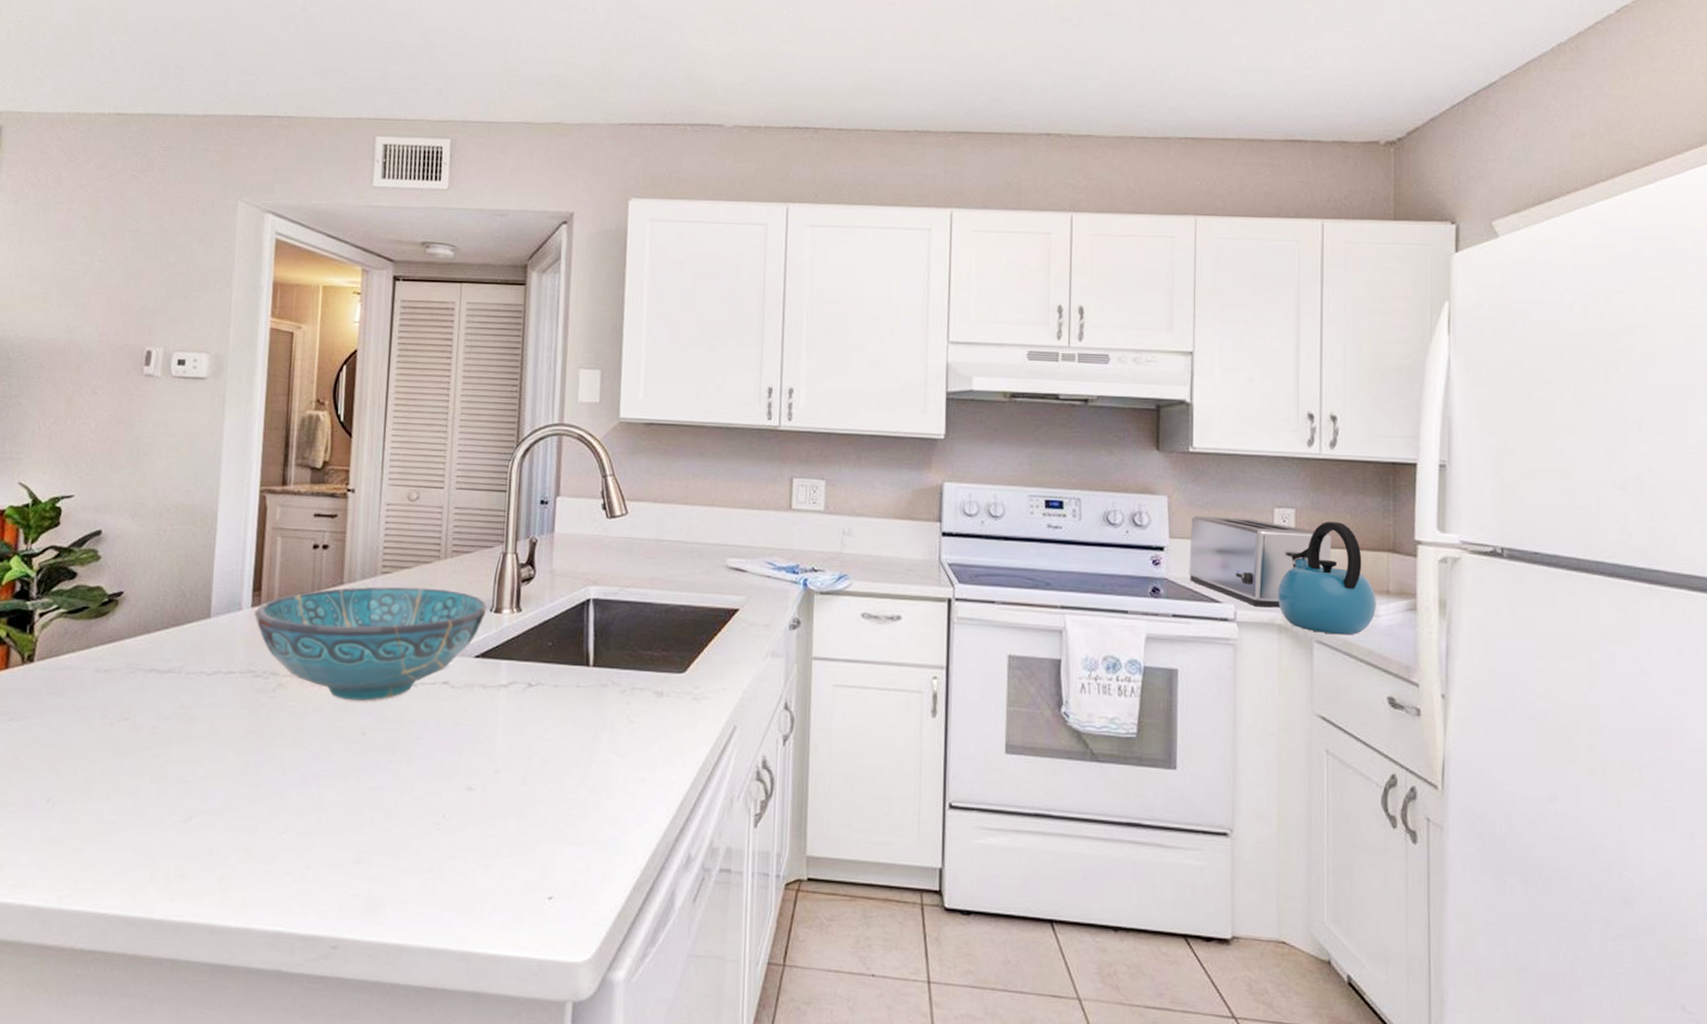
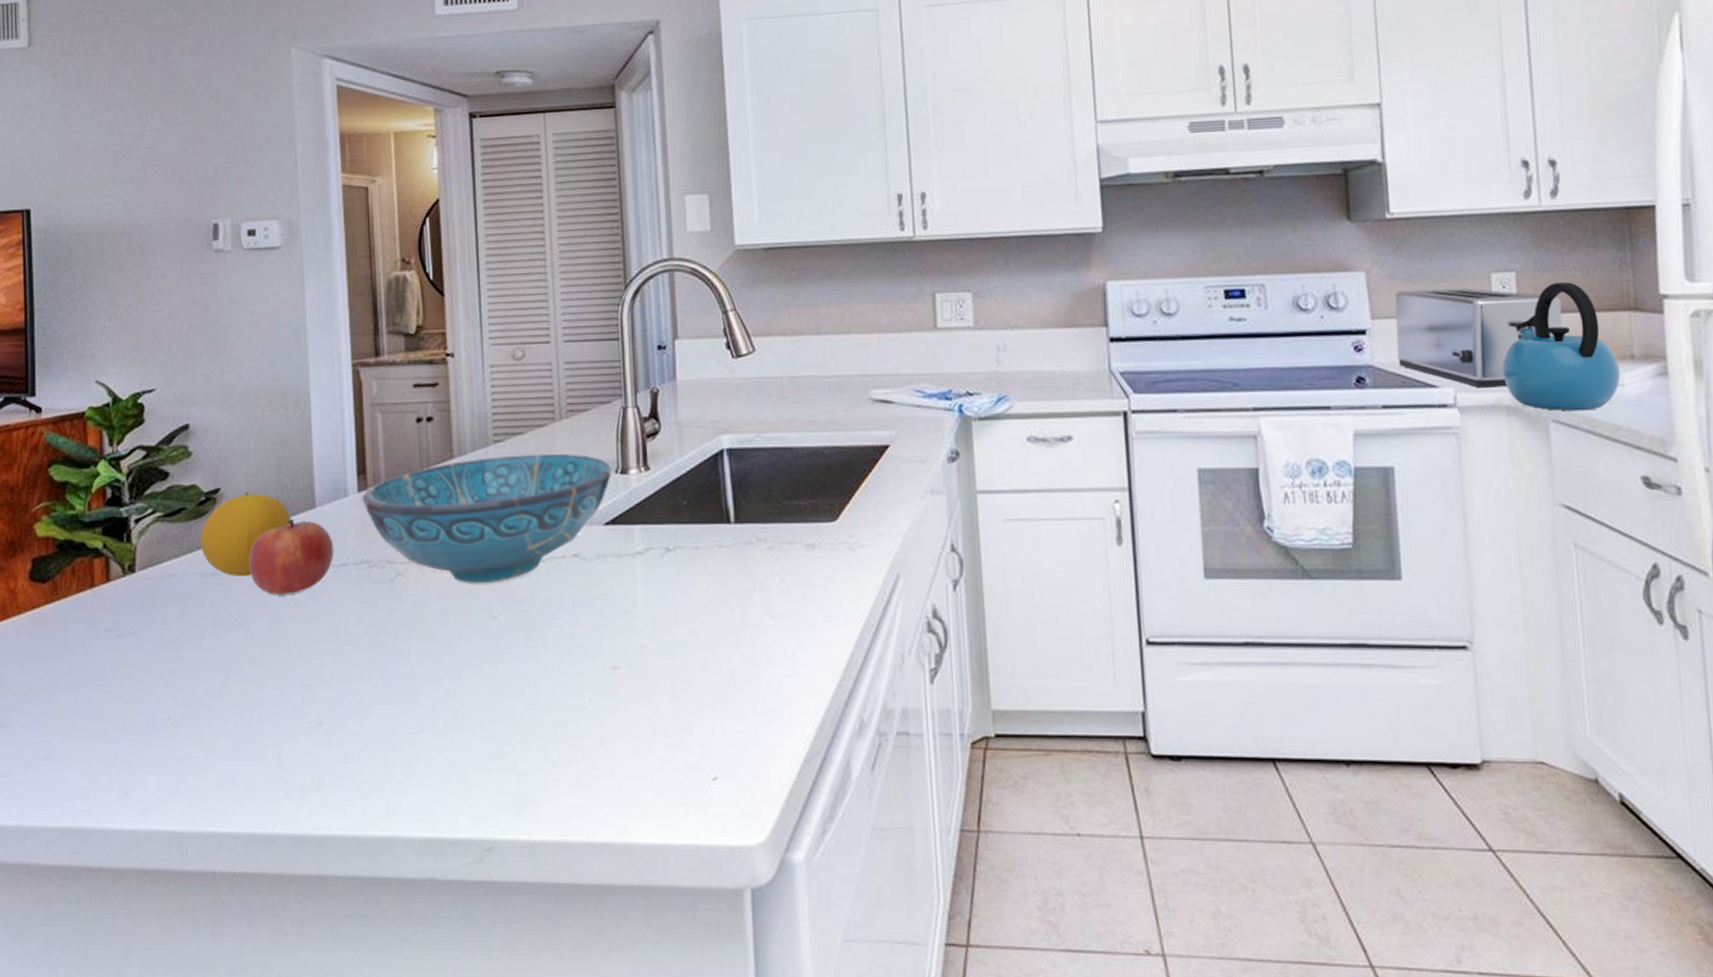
fruit: none [98,597,186,675] -> present [200,491,291,576]
fruit: none [141,625,223,695] -> present [248,518,334,595]

